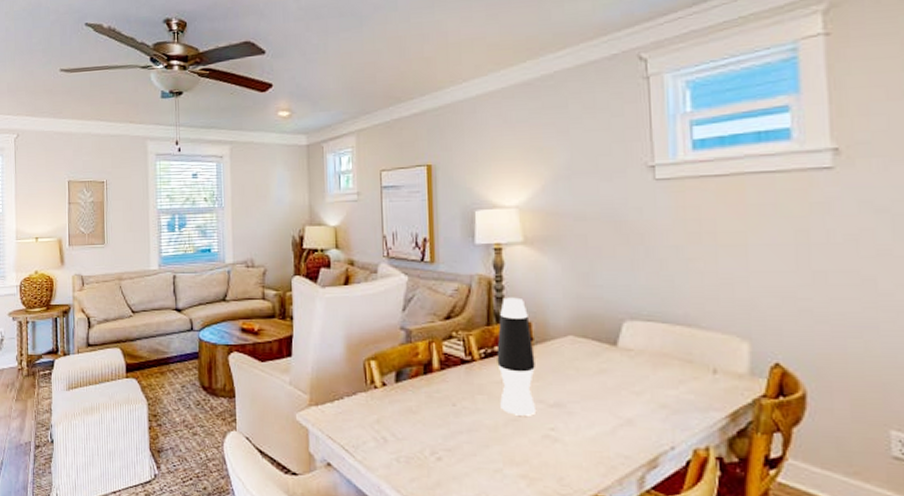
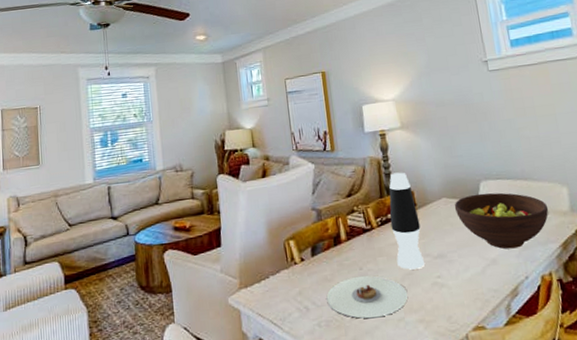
plate: none [409,413,510,464] -> present [326,275,408,319]
fruit bowl: none [583,336,717,410] -> present [454,192,549,249]

